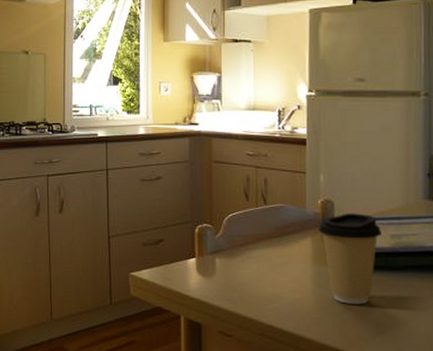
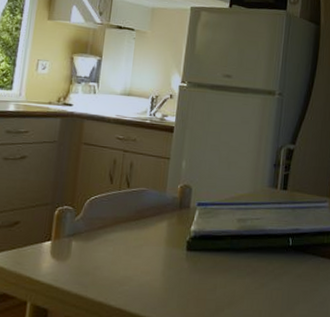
coffee cup: present [318,213,382,305] -> none [174,198,230,285]

